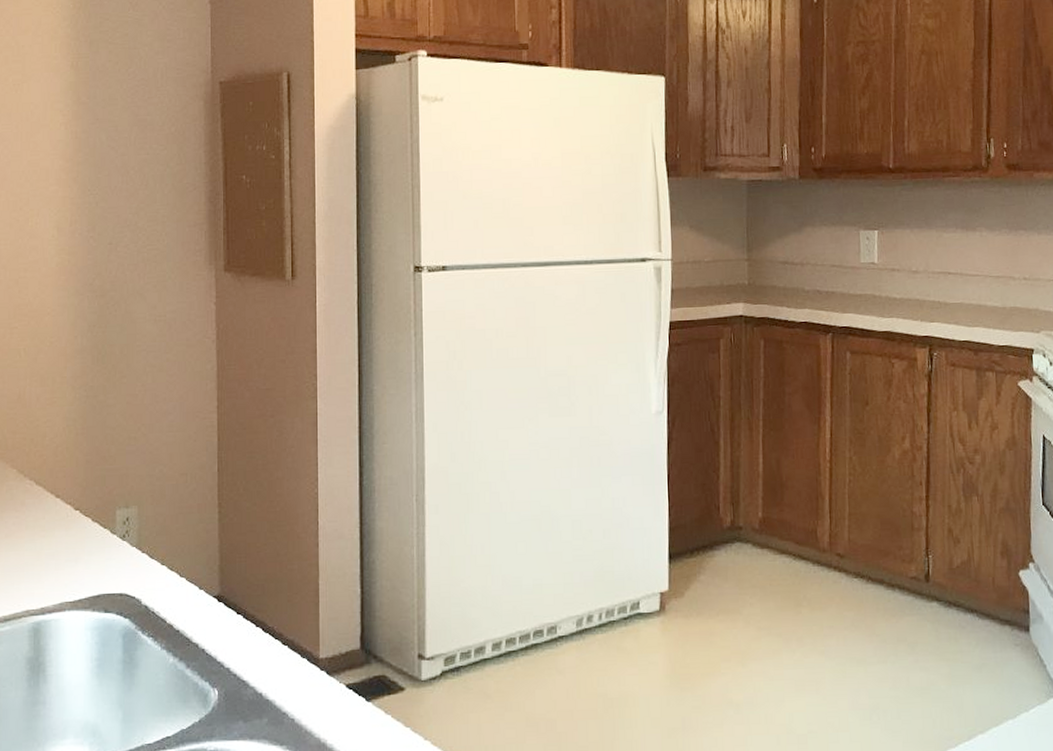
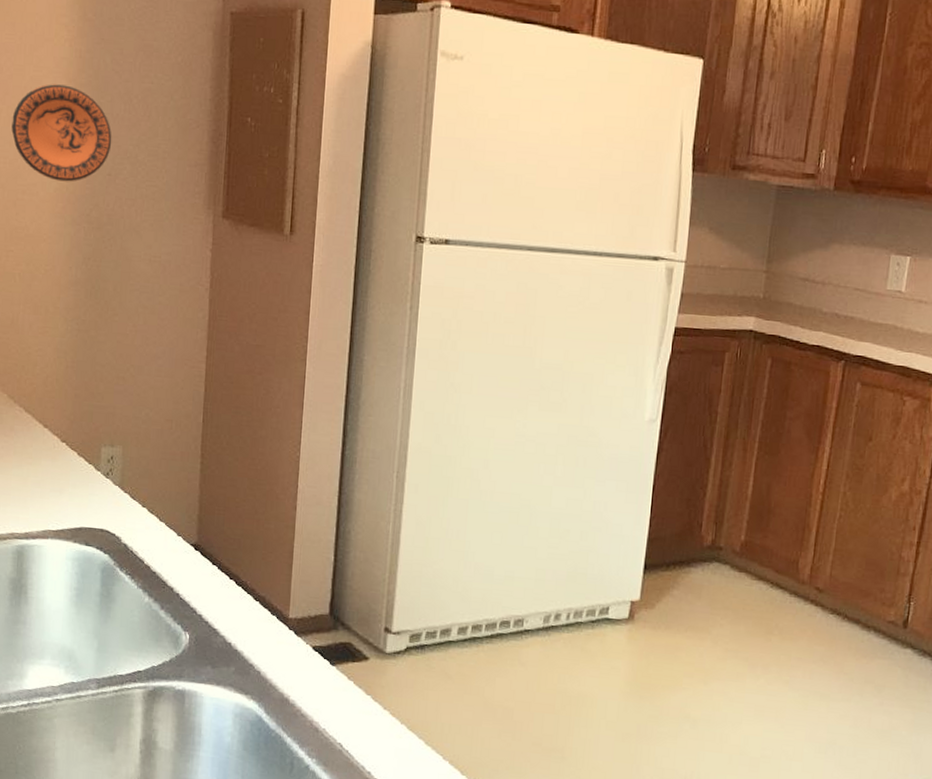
decorative plate: none [11,165,111,256] -> present [11,84,112,182]

